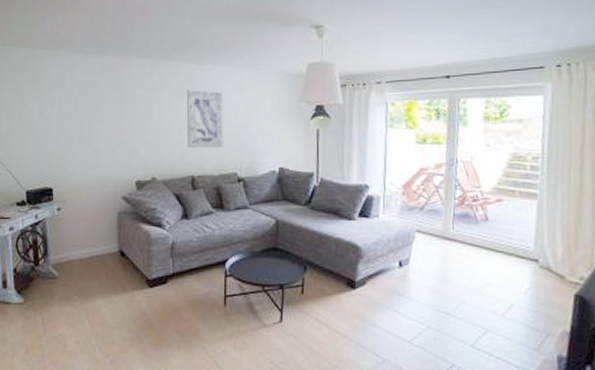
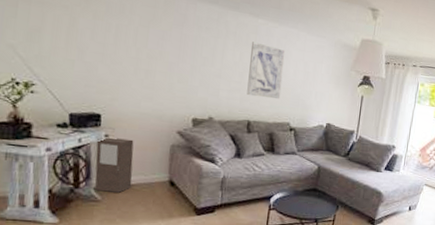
cabinet: none [51,210,85,268] -> present [94,137,134,193]

